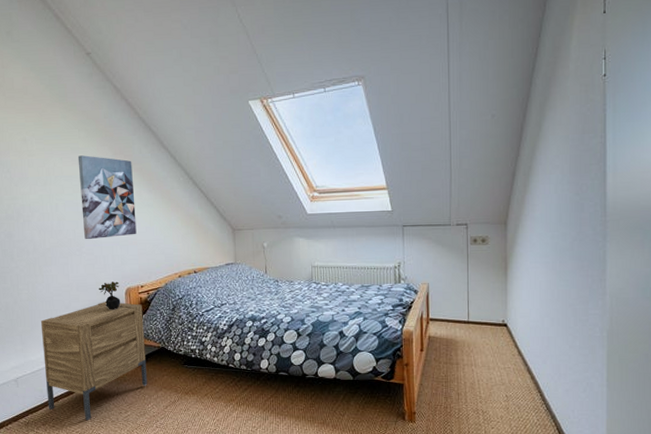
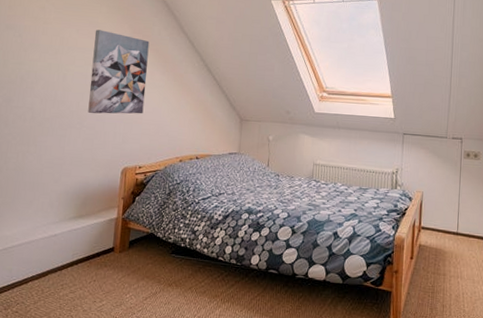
nightstand: present [40,302,148,421] -> none [14,179,137,308]
succulent plant: present [98,281,121,309] -> none [93,159,117,188]

